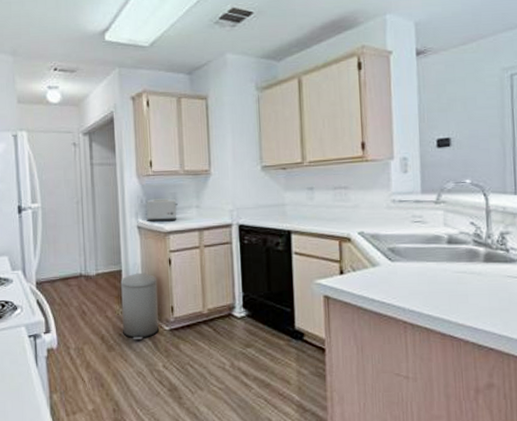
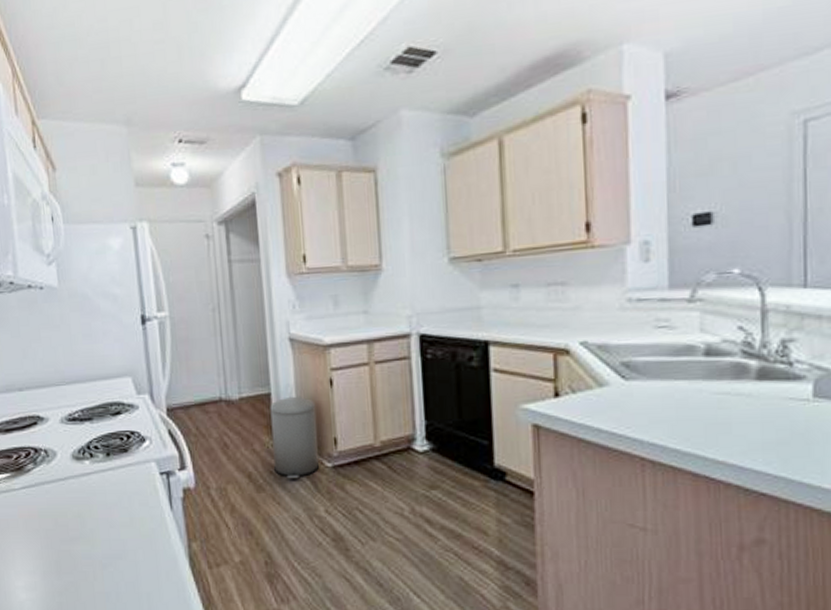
toaster: present [147,198,178,222] -> none [300,302,340,333]

